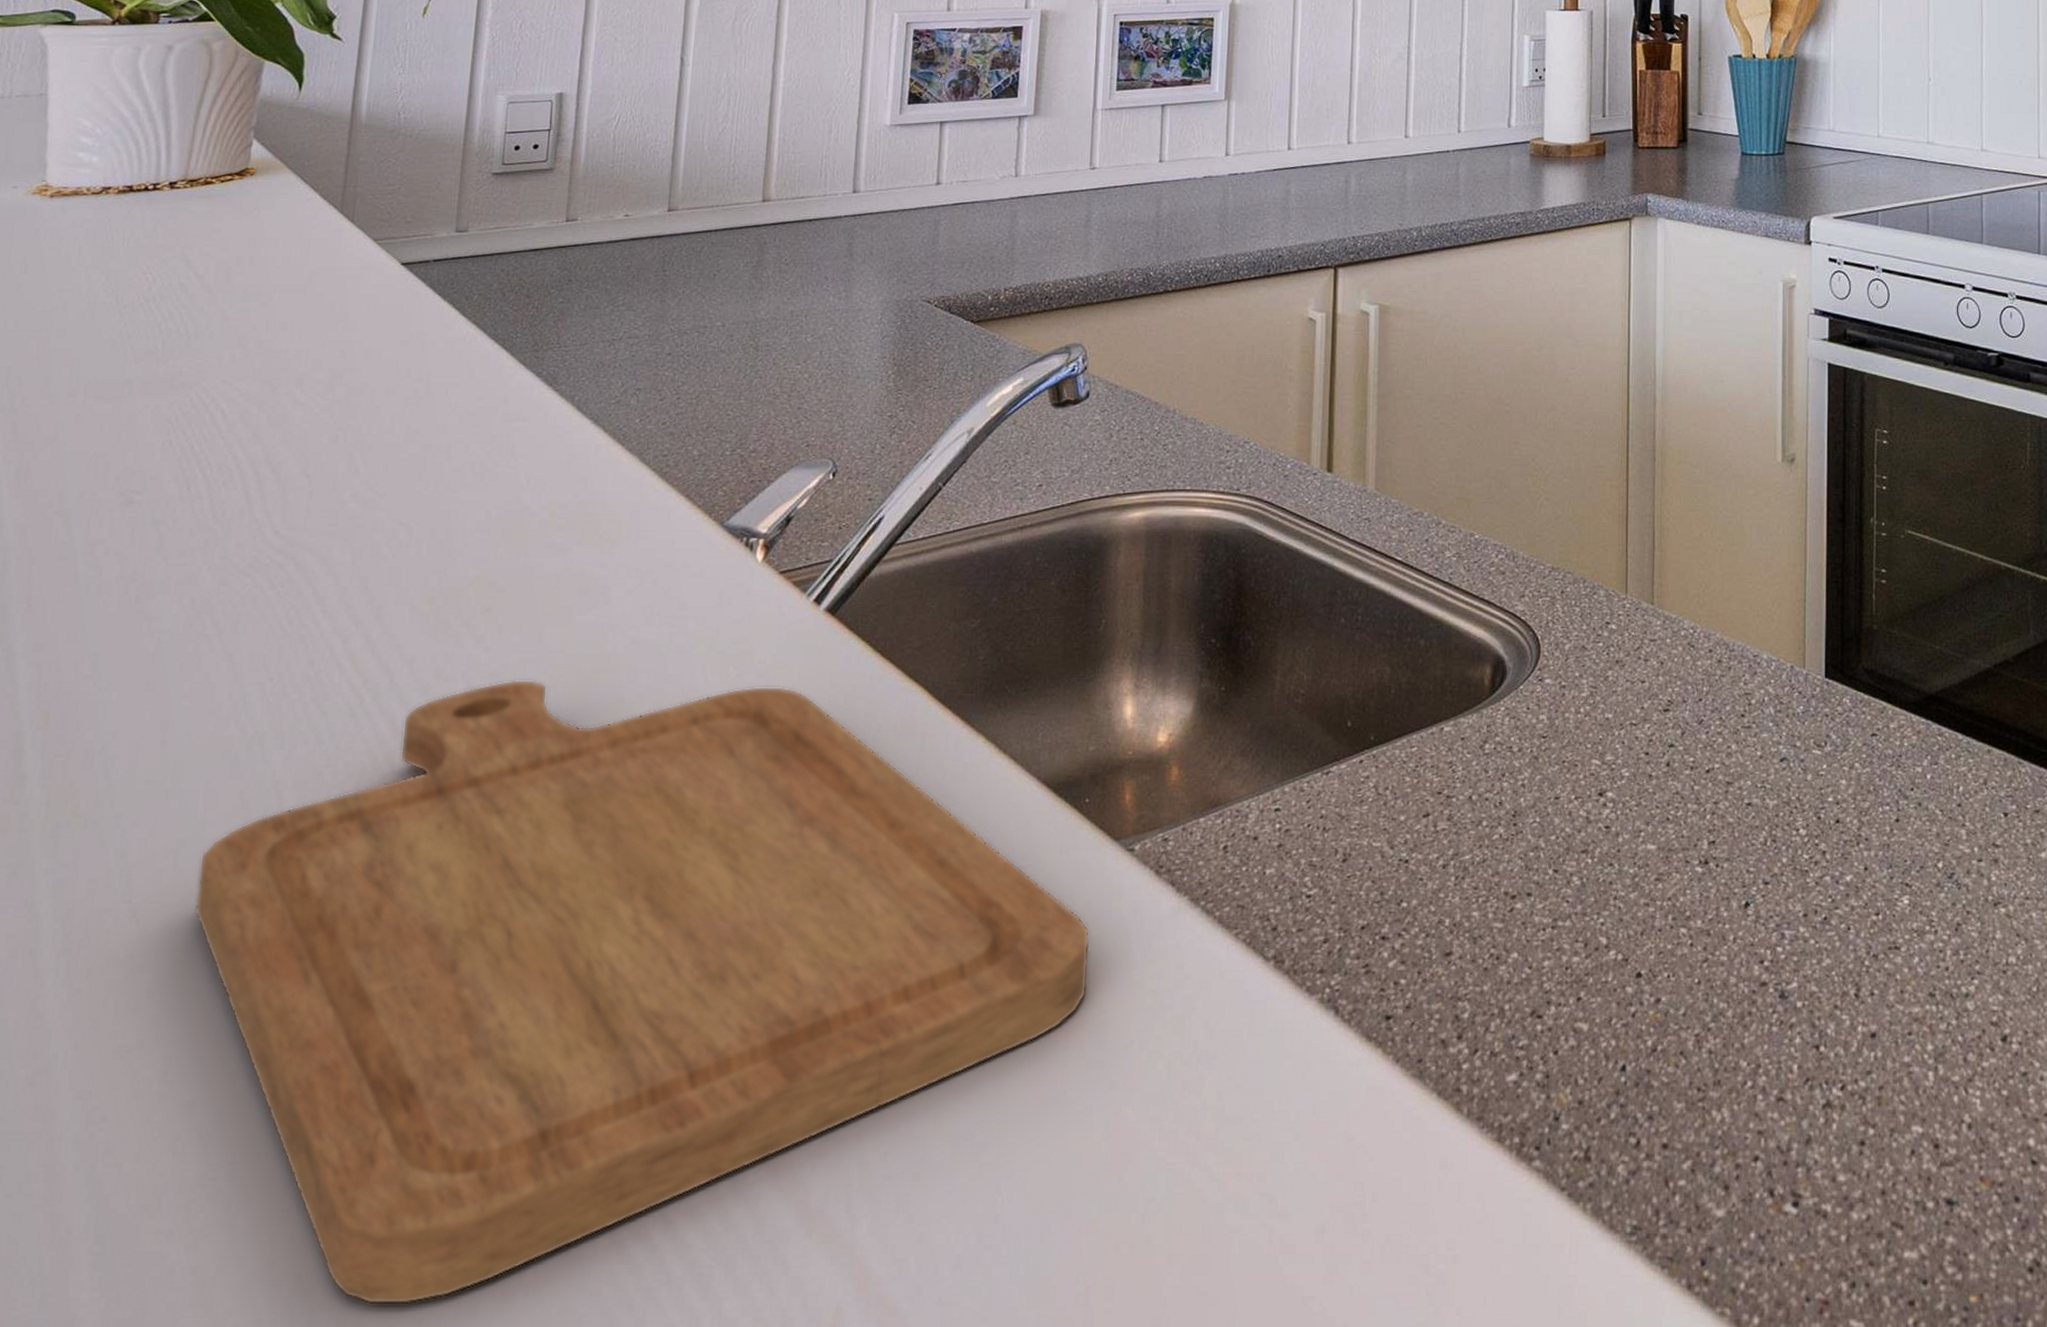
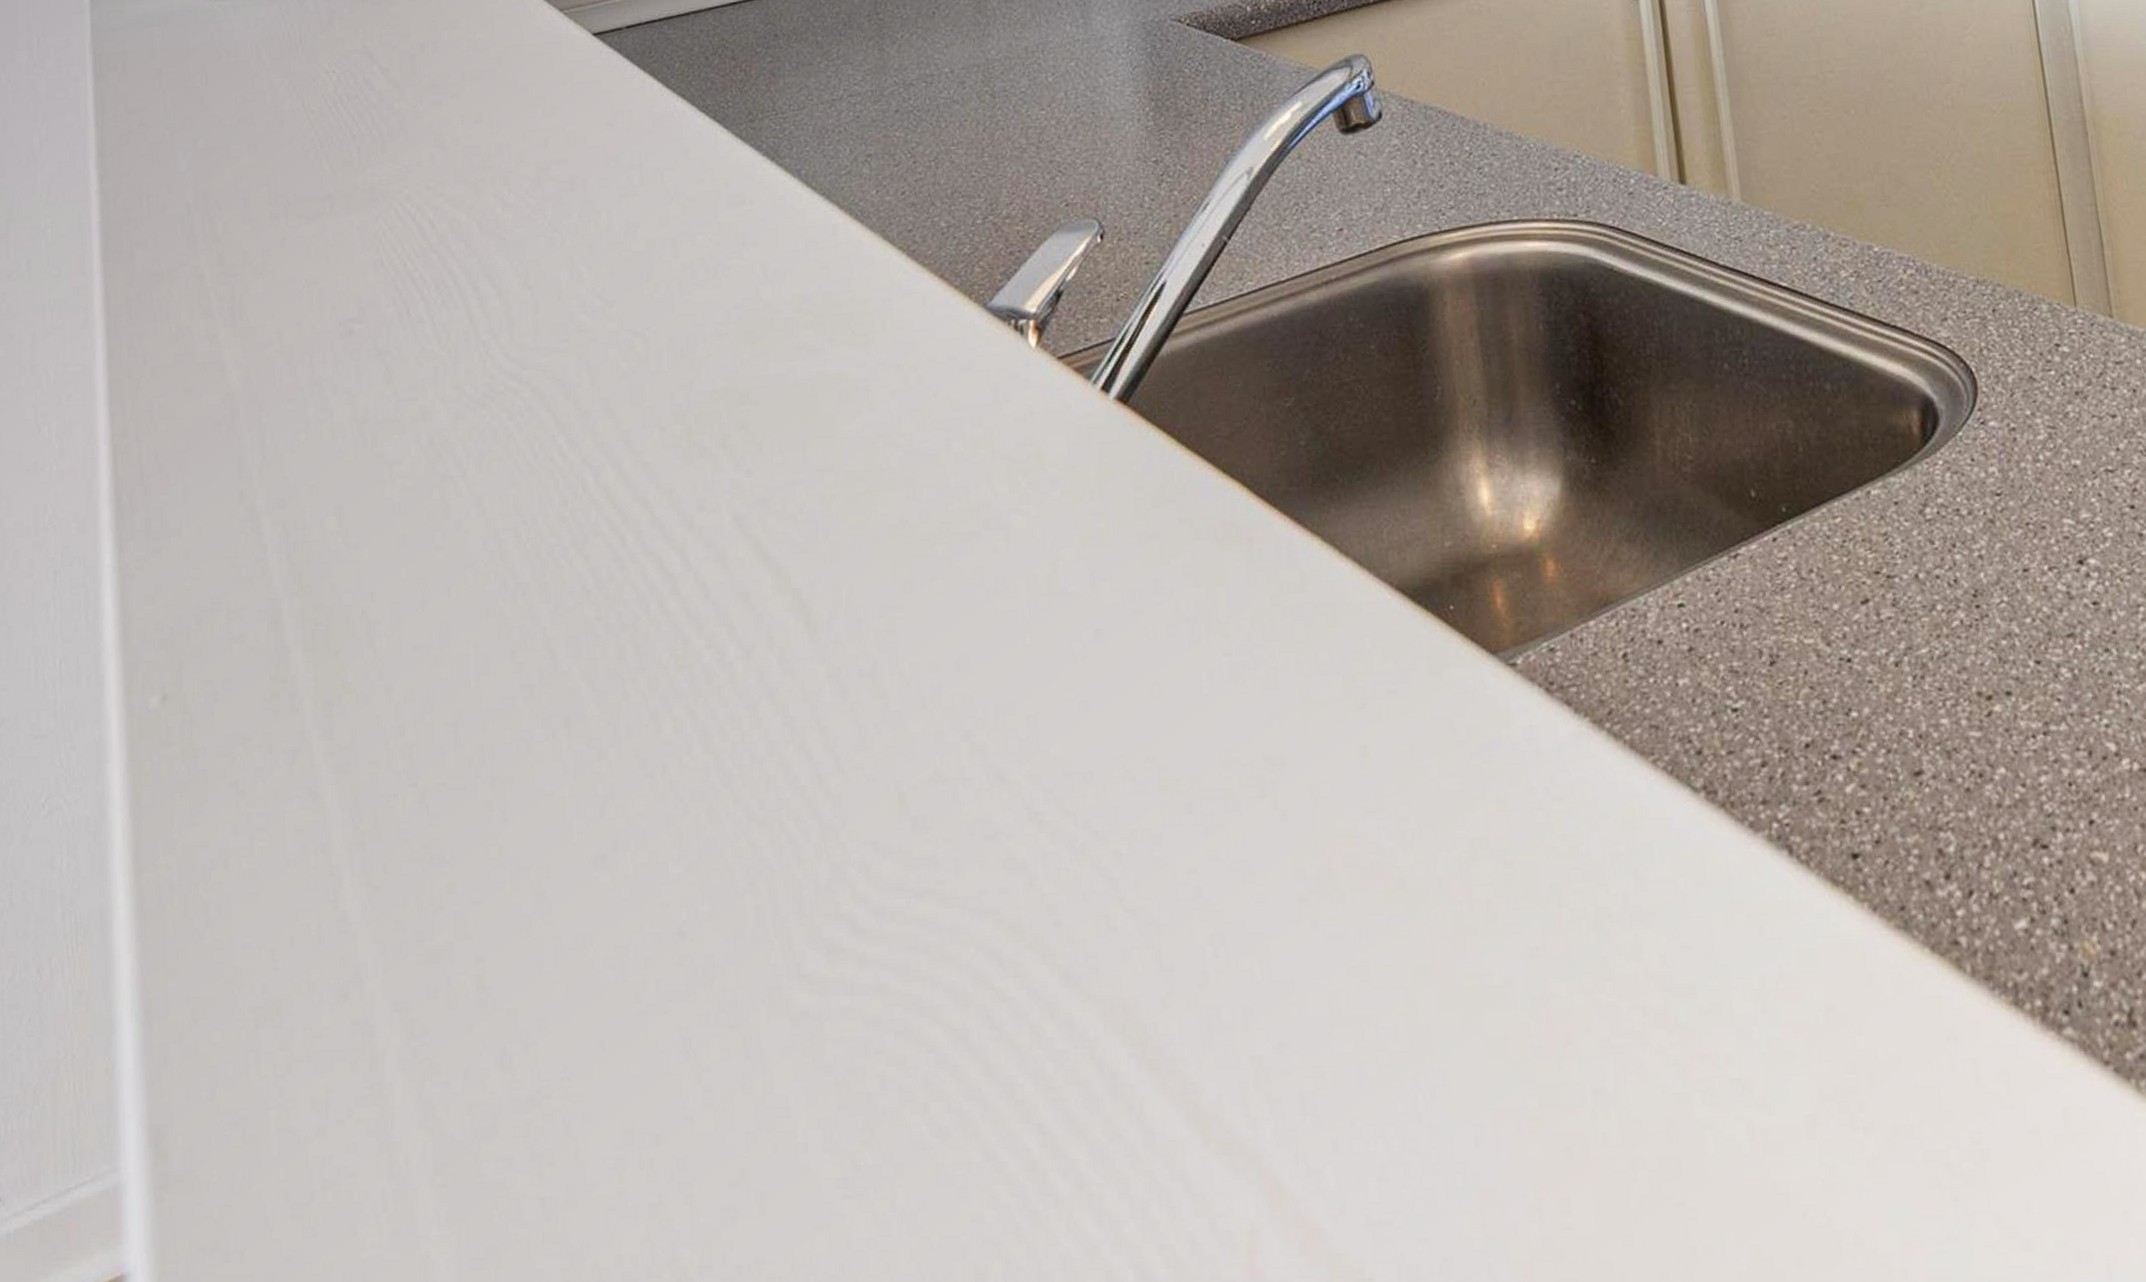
chopping board: present [194,679,1090,1305] -> none [480,493,1487,1238]

